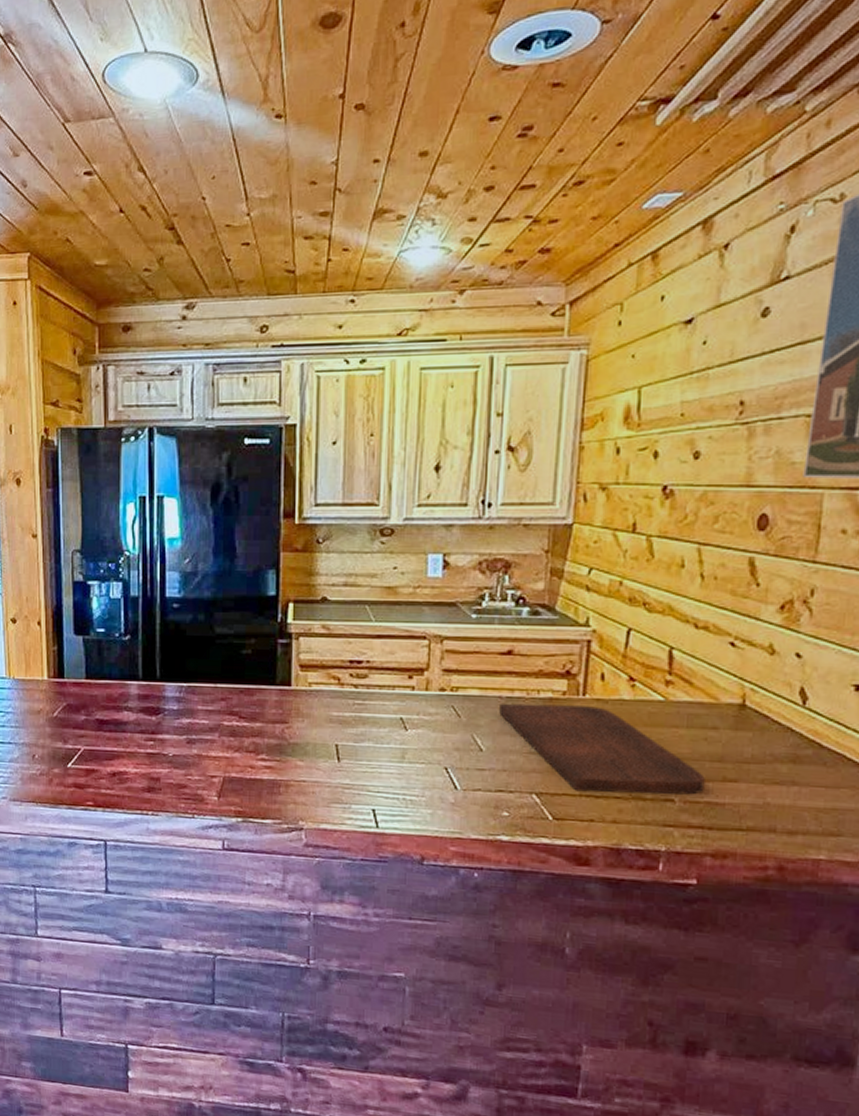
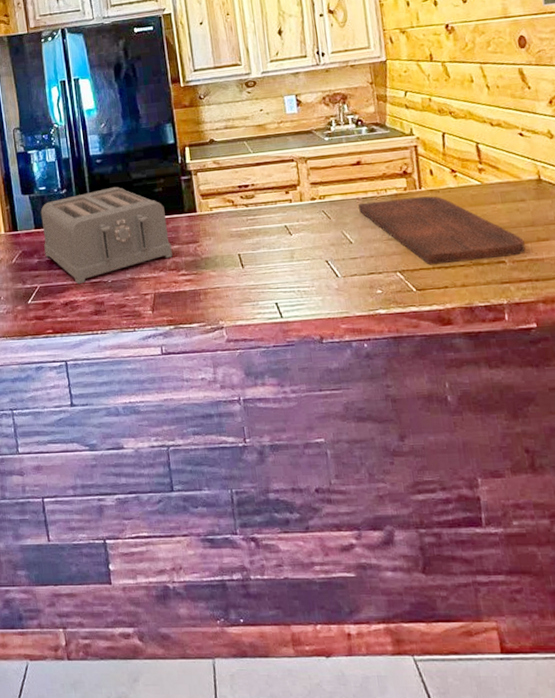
toaster: none [95,640,253,753] -> present [40,186,173,285]

